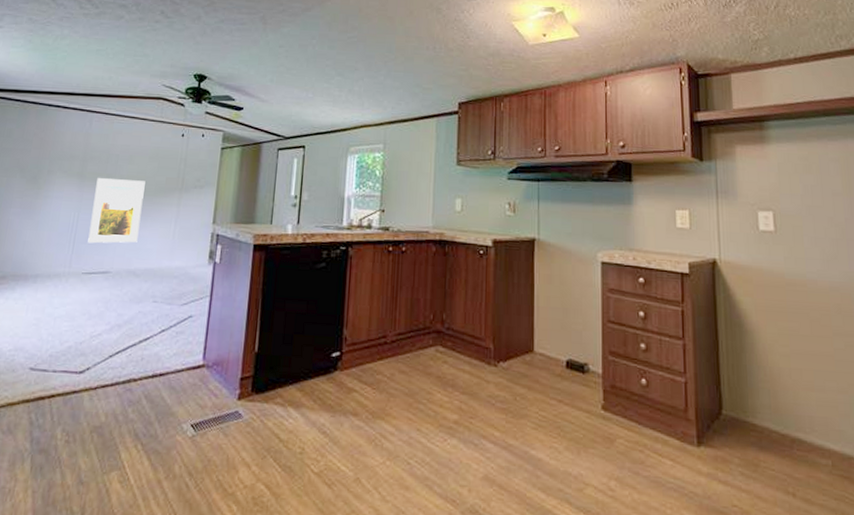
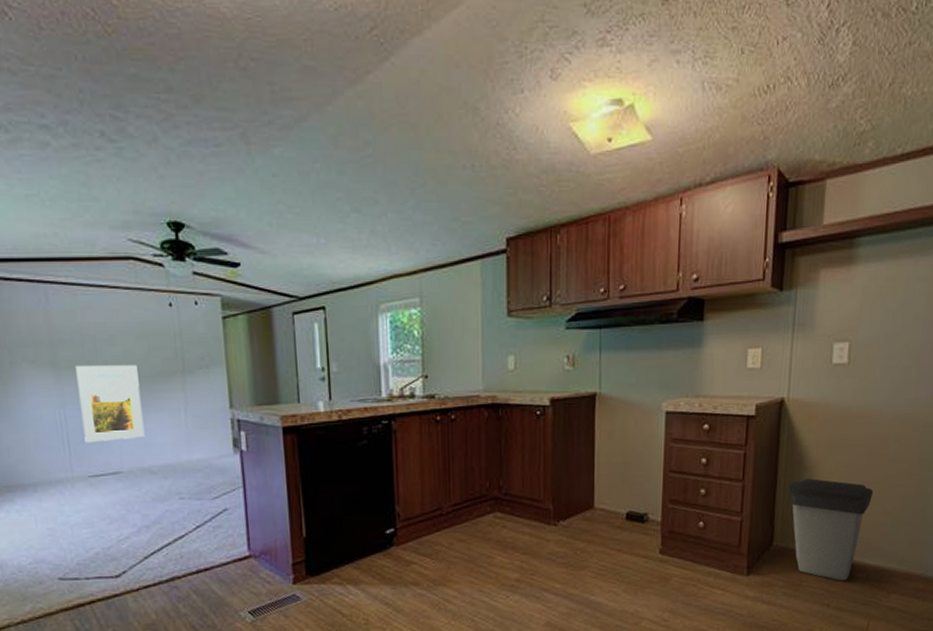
trash can: none [731,343,823,467] -> present [788,478,873,581]

